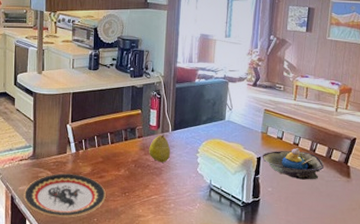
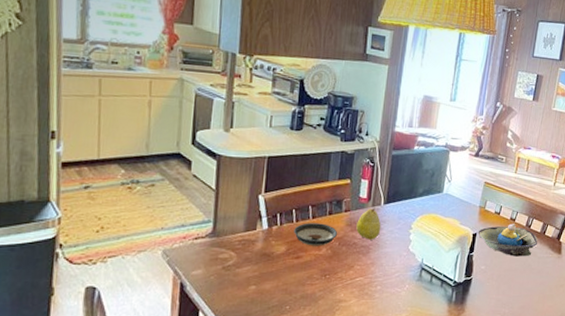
plate: present [24,173,106,218] -> none [197,254,302,307]
saucer: none [97,147,134,168] -> present [294,223,338,246]

